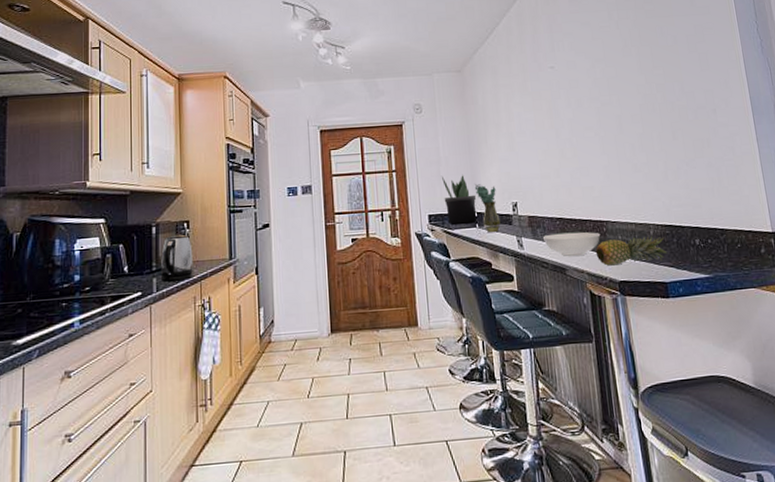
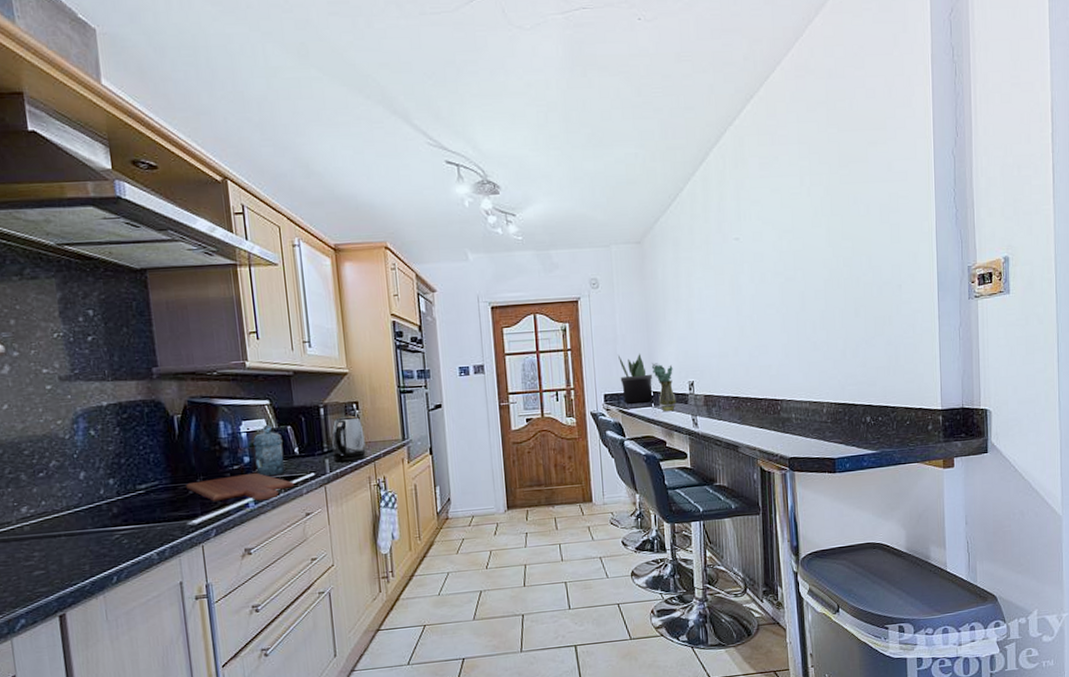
cutting board: none [16,291,120,322] -> present [186,472,294,502]
canister: none [85,243,115,296] -> present [253,424,286,477]
bowl: present [542,232,601,256] -> none [717,410,775,434]
fruit: present [595,235,667,266] -> none [768,413,838,443]

